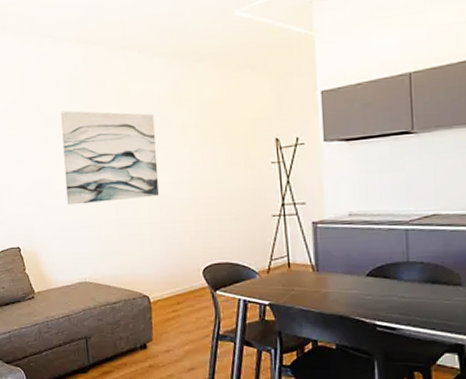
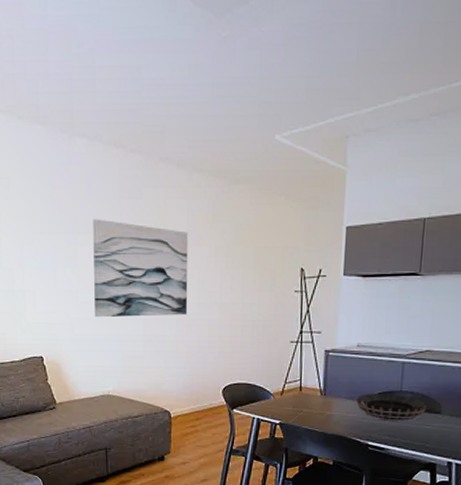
decorative bowl: none [355,266,442,297] -> present [356,394,426,422]

